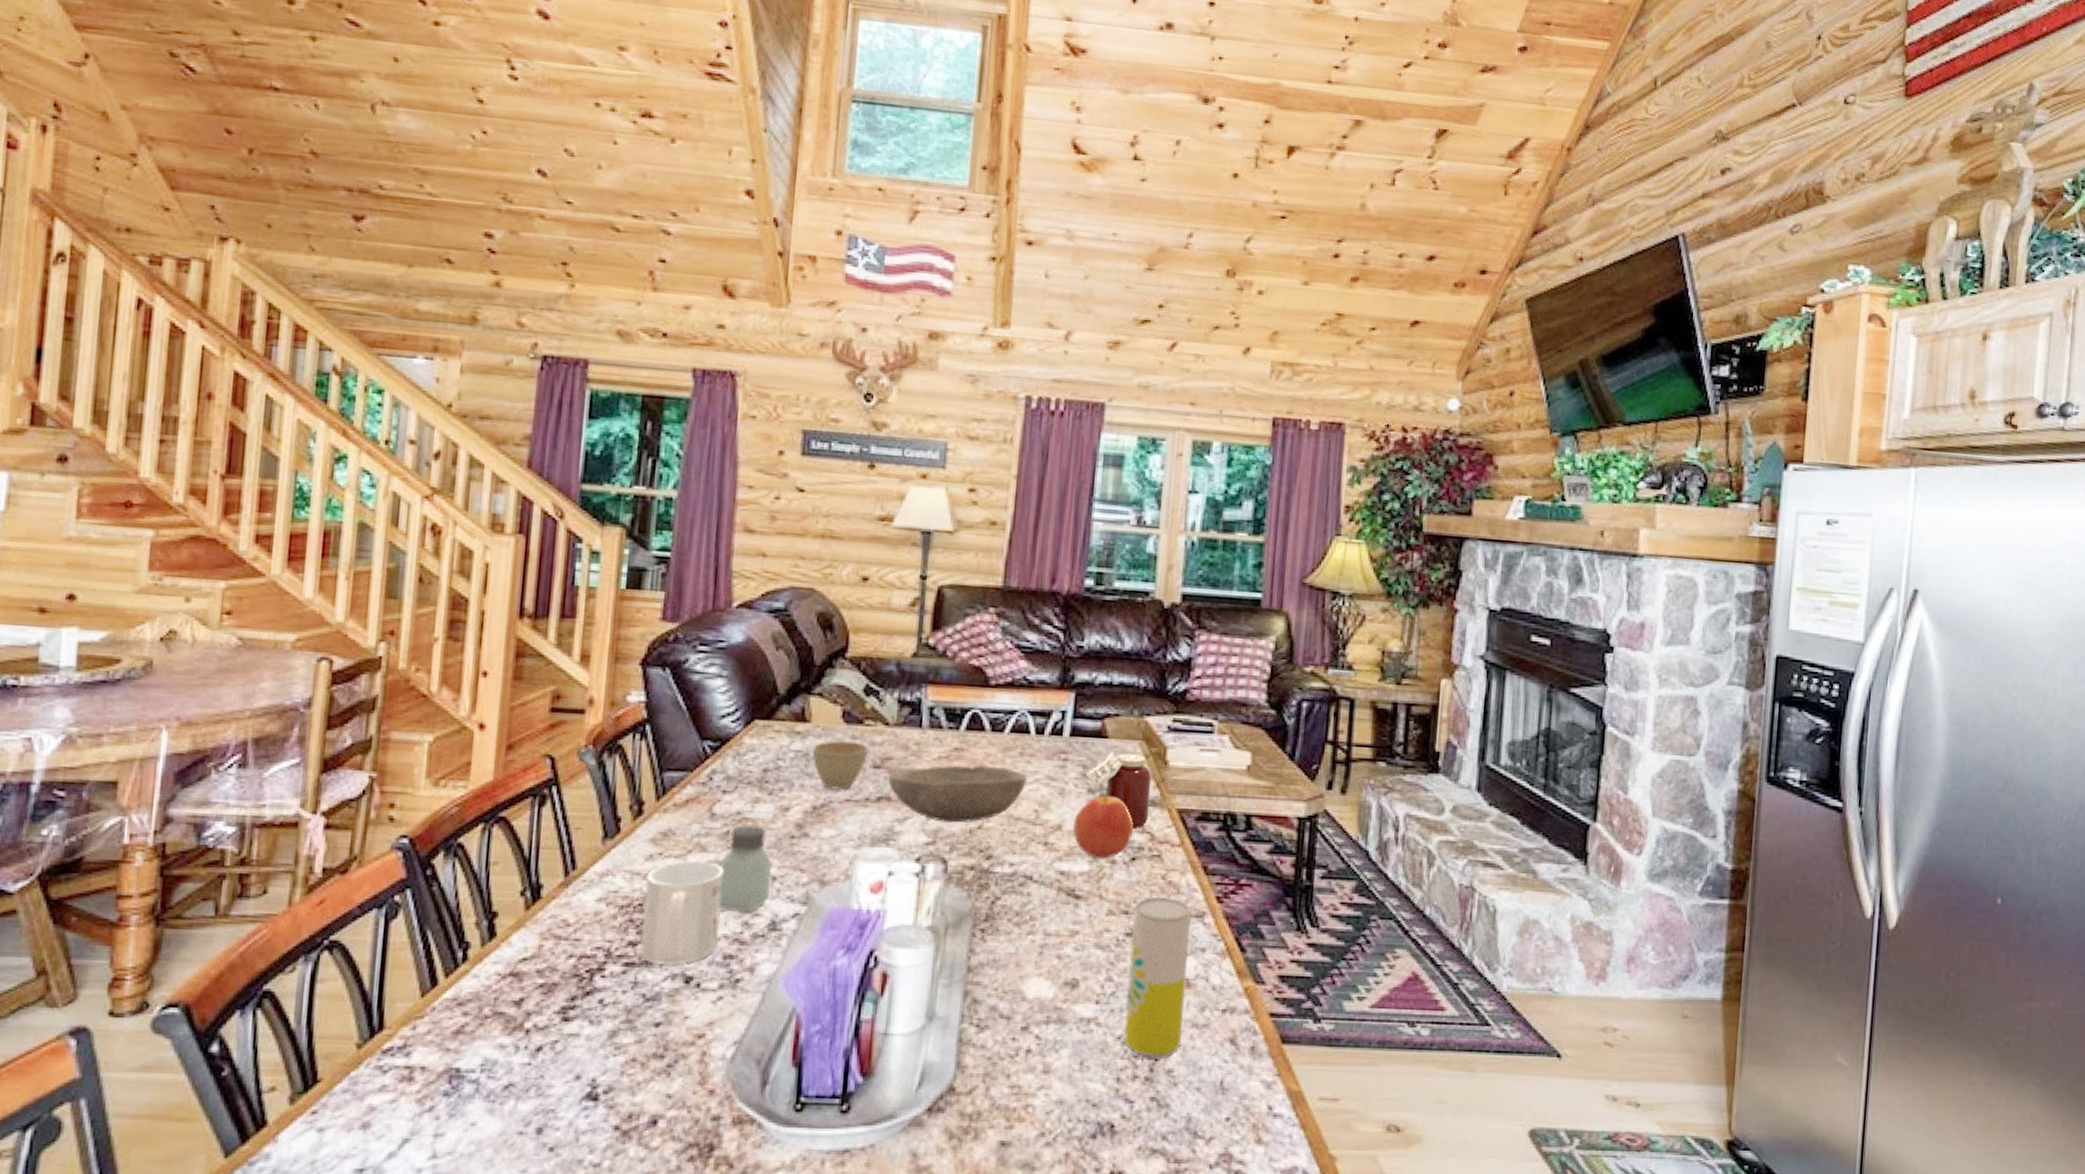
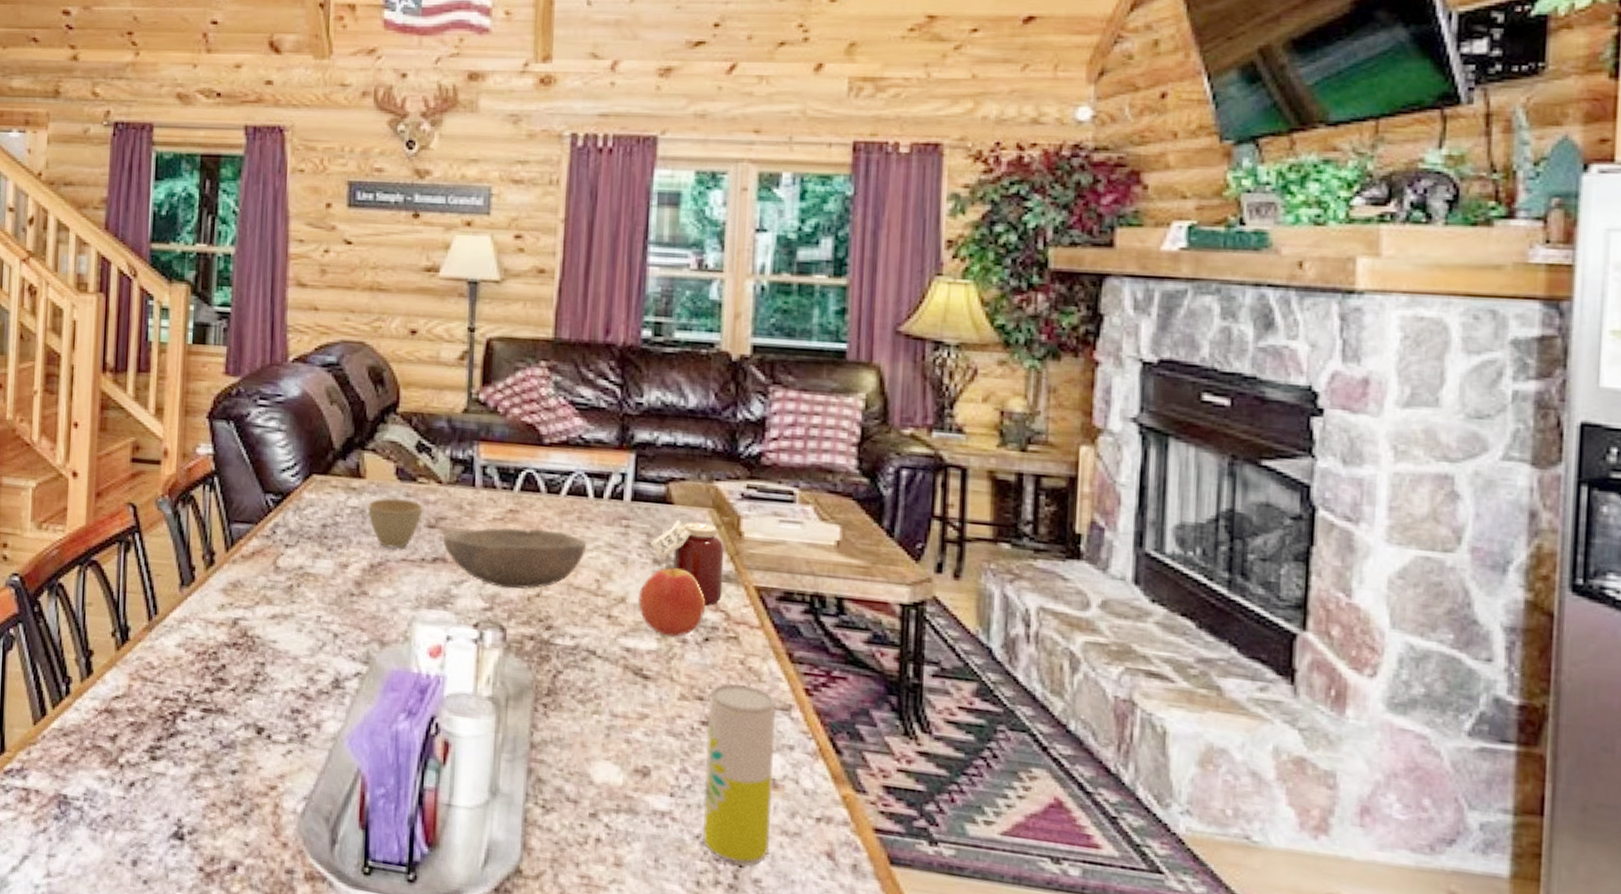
mug: present [640,861,724,965] -> none [216,612,289,715]
saltshaker: present [719,825,772,913] -> none [285,580,333,669]

